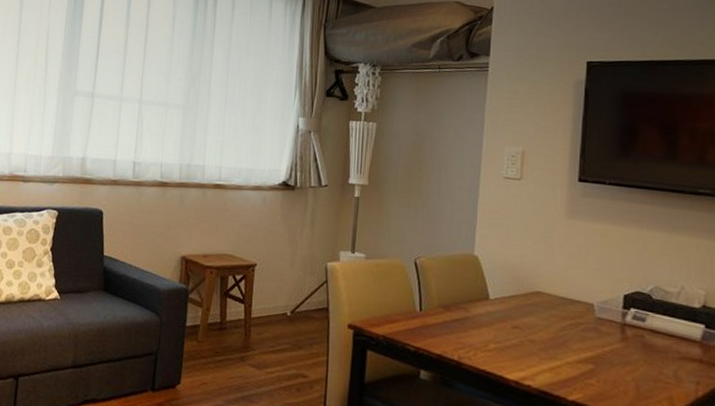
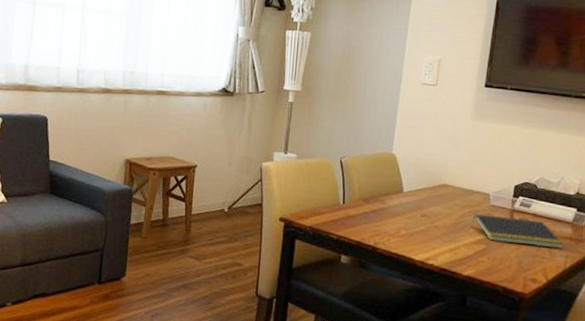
notepad: none [573,327,692,374] -> present [470,214,564,249]

